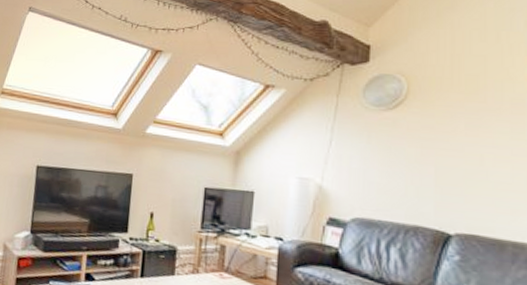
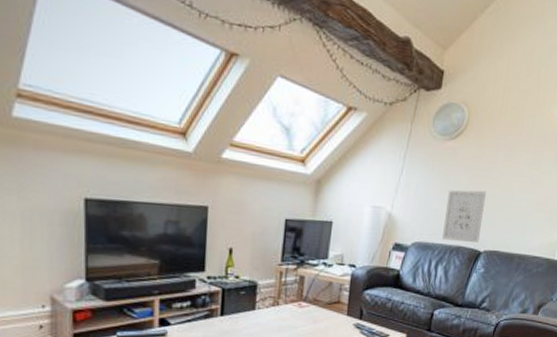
wall art: none [392,162,448,224] -> present [442,190,487,244]

